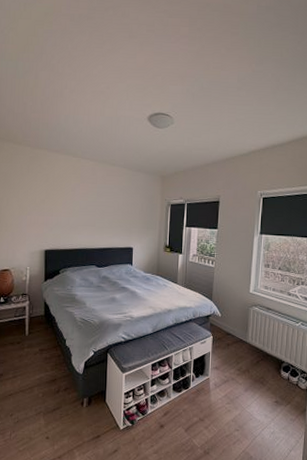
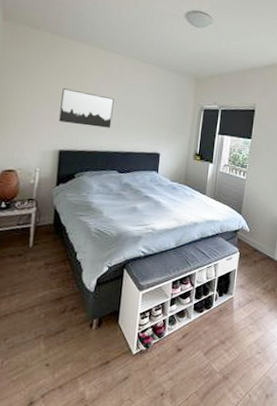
wall art: none [43,195,89,228] -> present [59,88,114,128]

